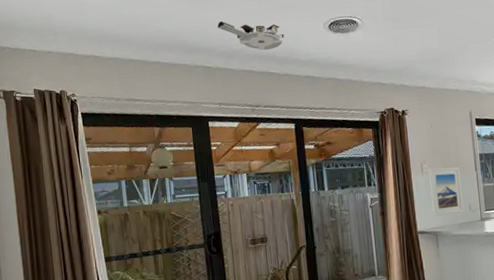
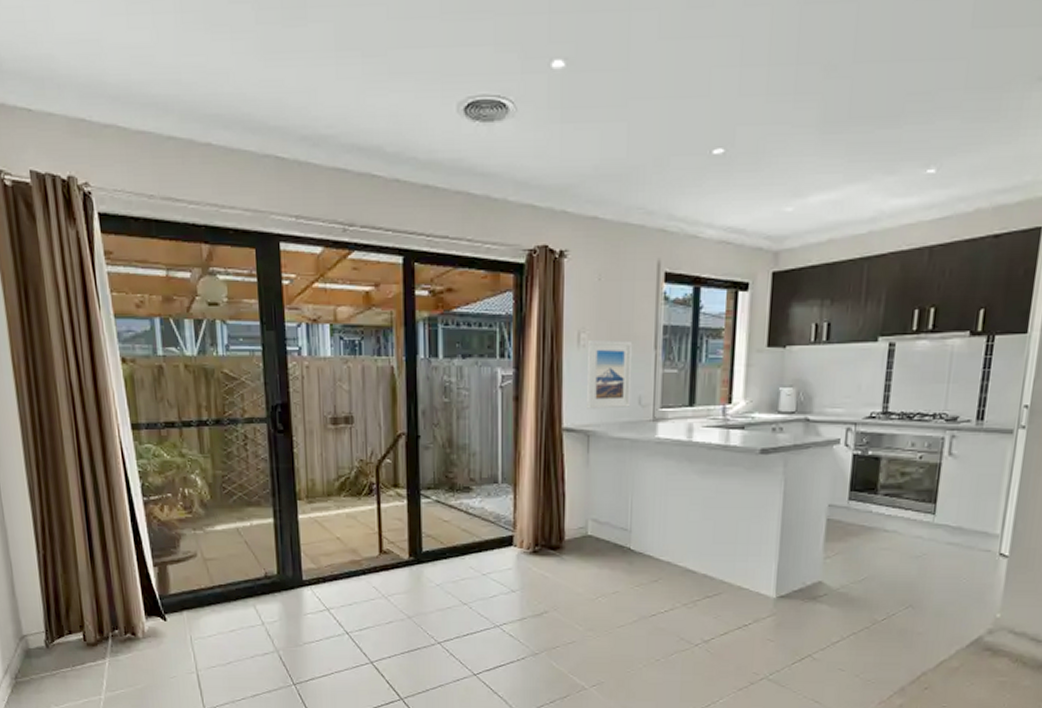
architectural model: present [218,21,284,51] -> none [299,87,397,140]

